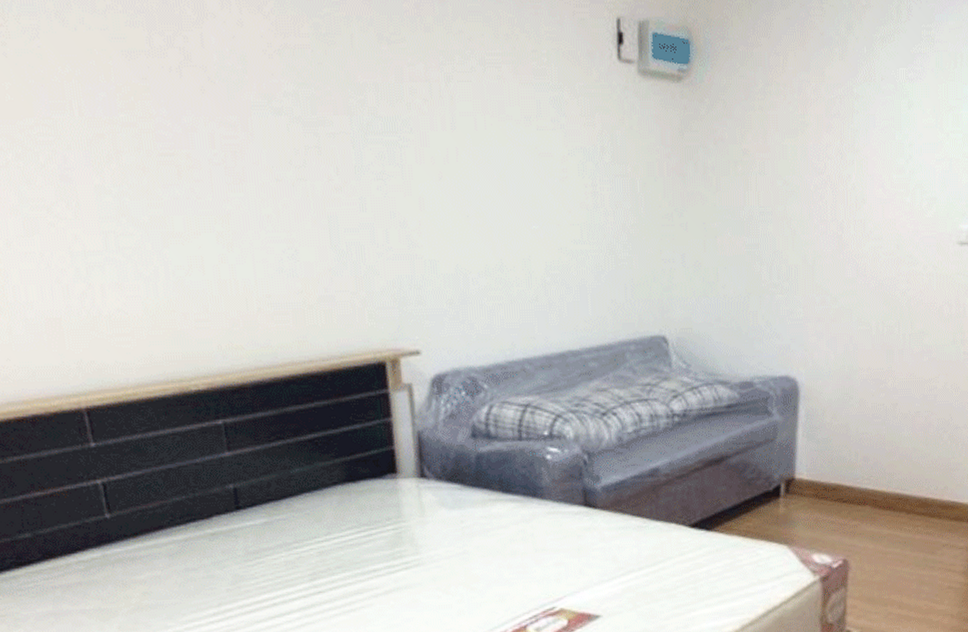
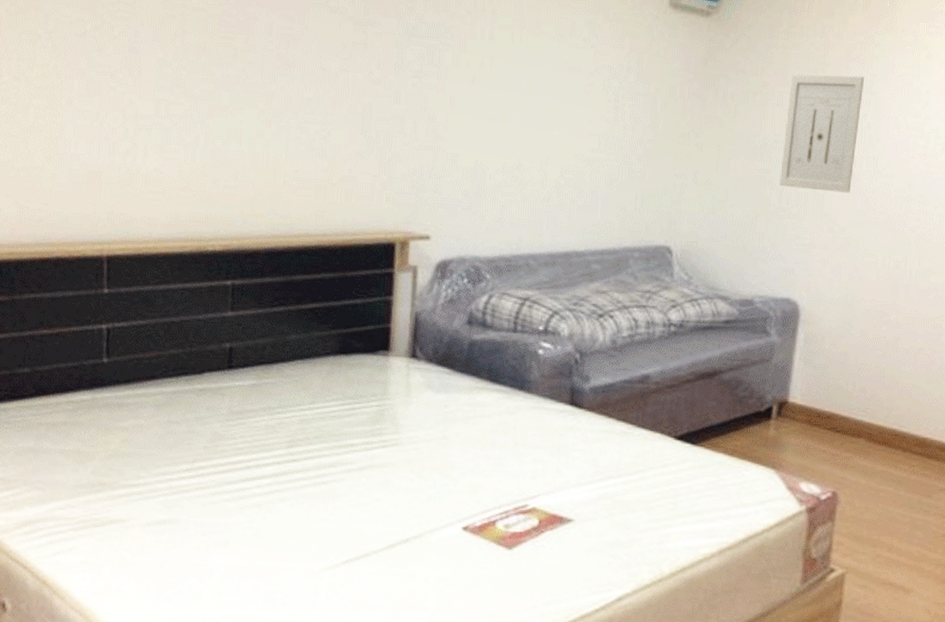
wall art: none [768,133,846,261] -> present [779,74,865,193]

